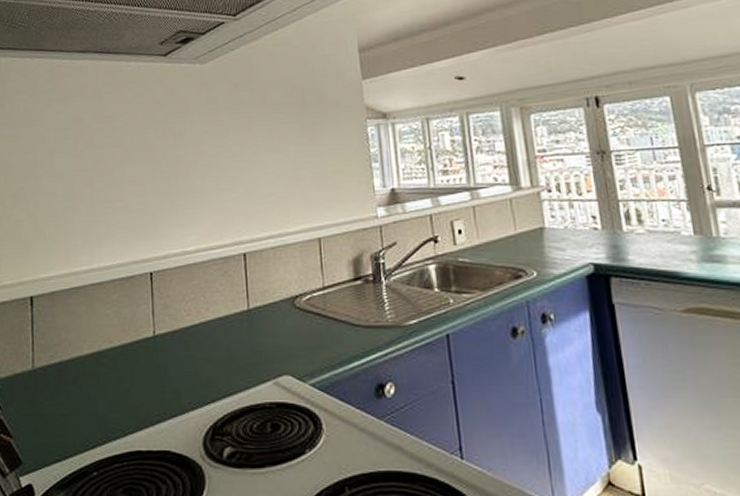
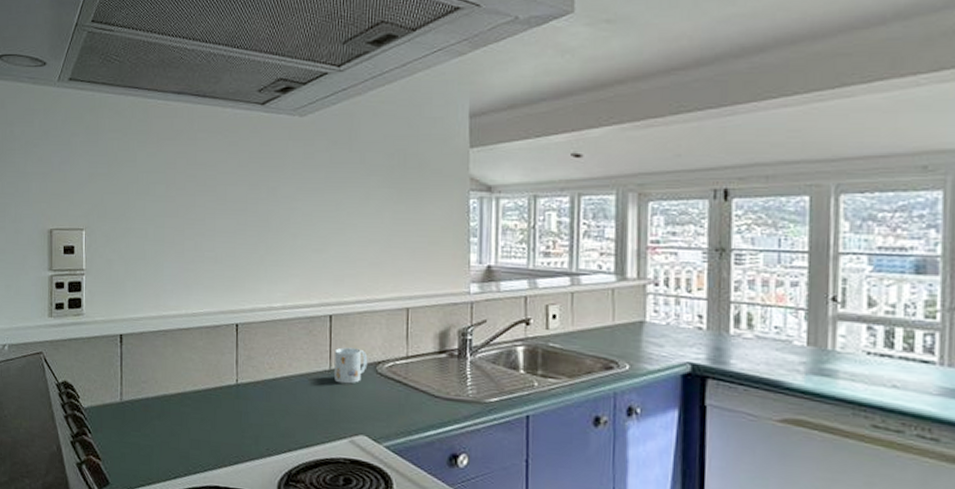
mug: none [252,284,286,323] -> present [334,347,368,384]

